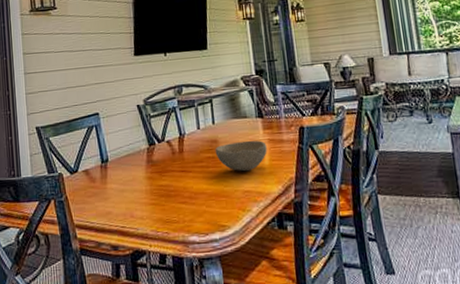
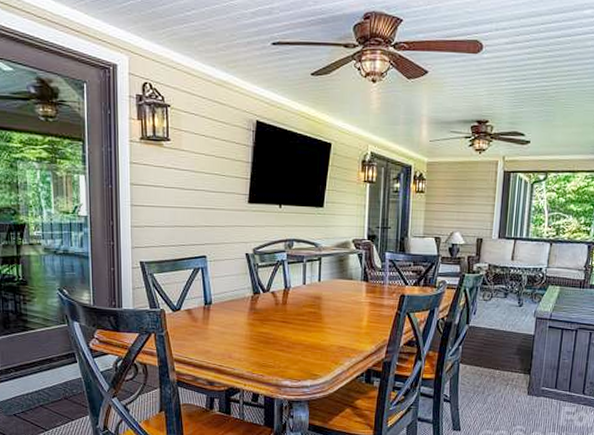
bowl: present [215,140,267,172] -> none [317,301,367,329]

